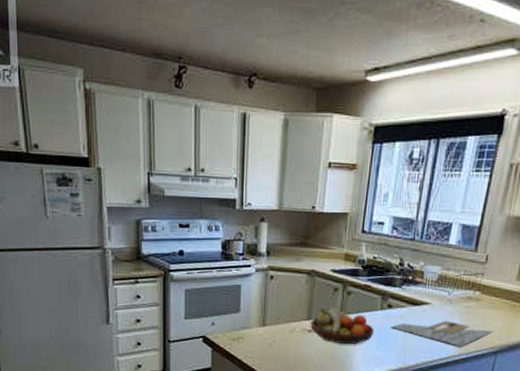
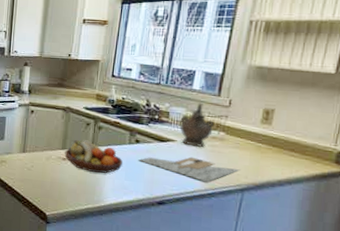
ceremonial vessel: none [434,259,471,310] -> present [179,102,215,148]

